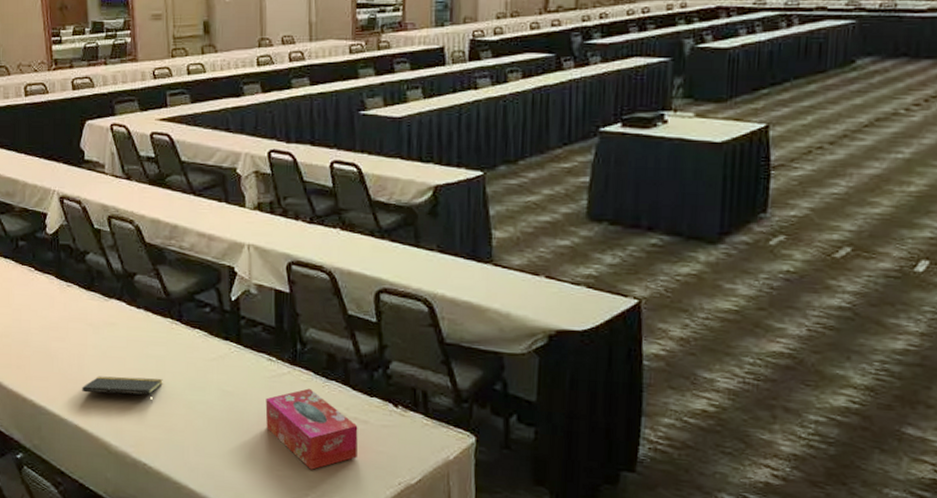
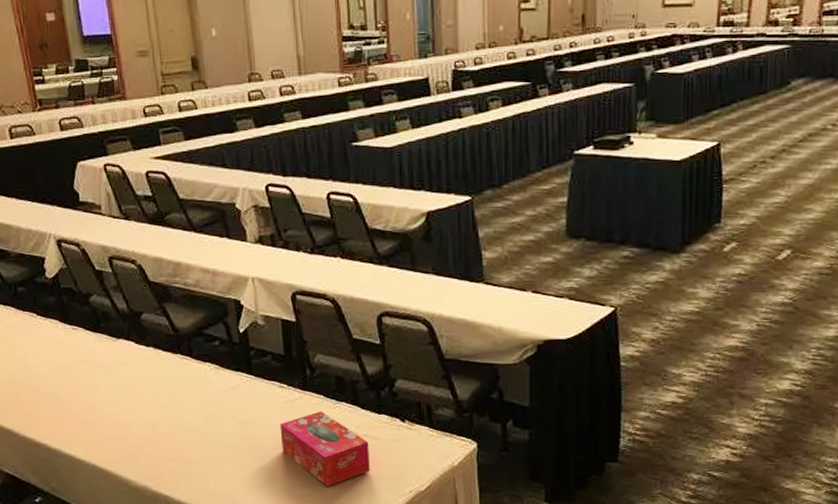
notepad: present [82,376,163,403] -> none [96,412,178,438]

